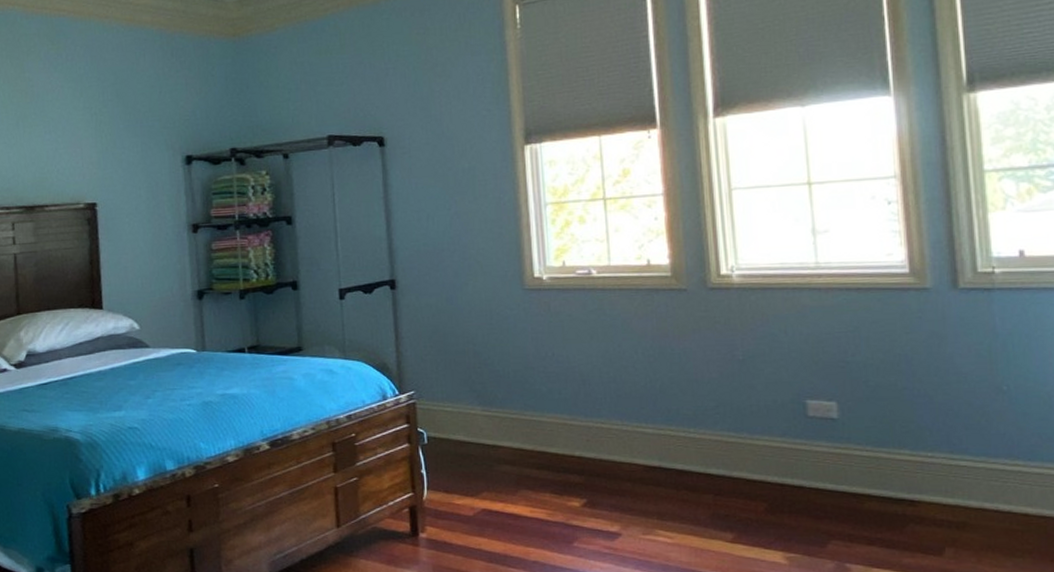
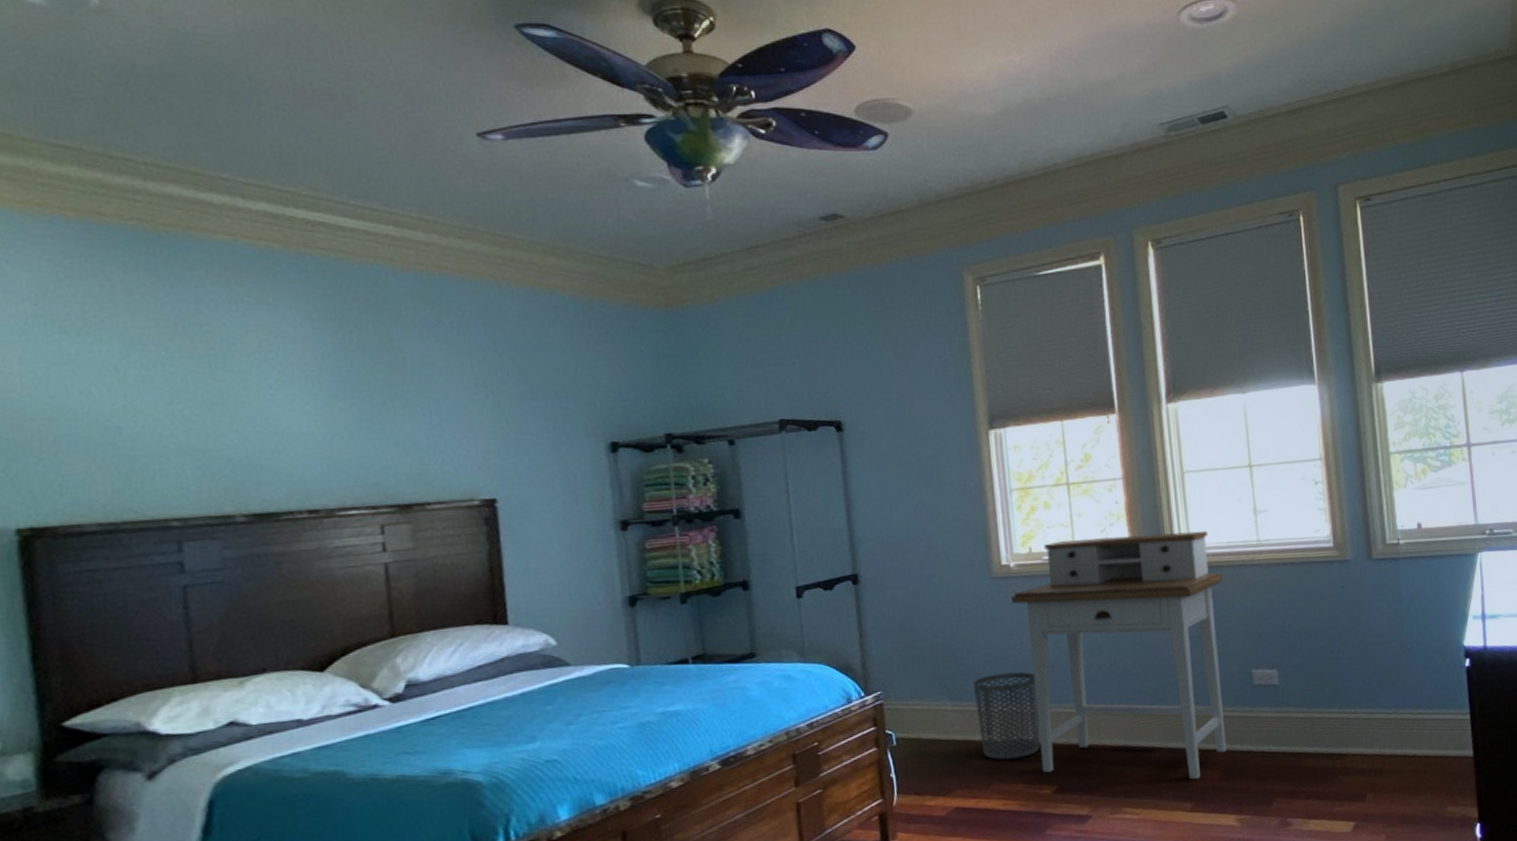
waste bin: none [504,383,570,468] -> present [974,671,1041,760]
desk: none [544,250,775,509] -> present [1011,530,1227,780]

